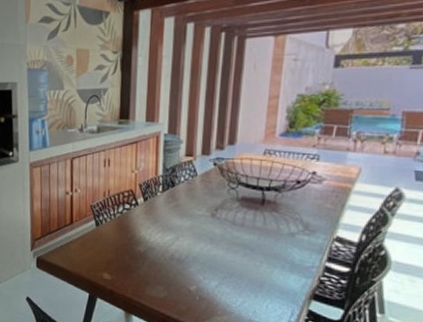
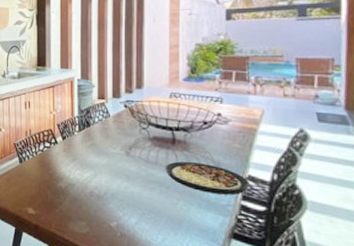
plate: none [251,222,337,257] -> present [164,161,250,195]

